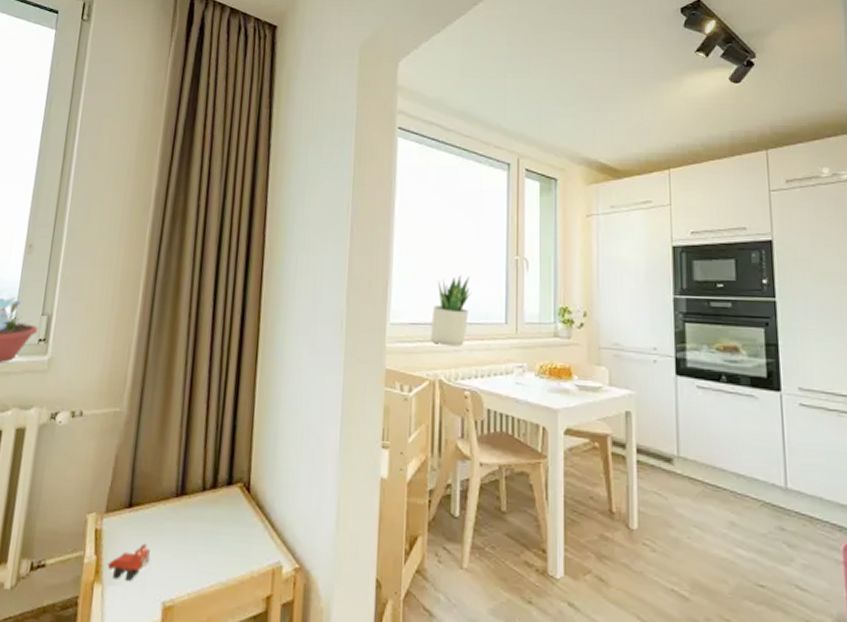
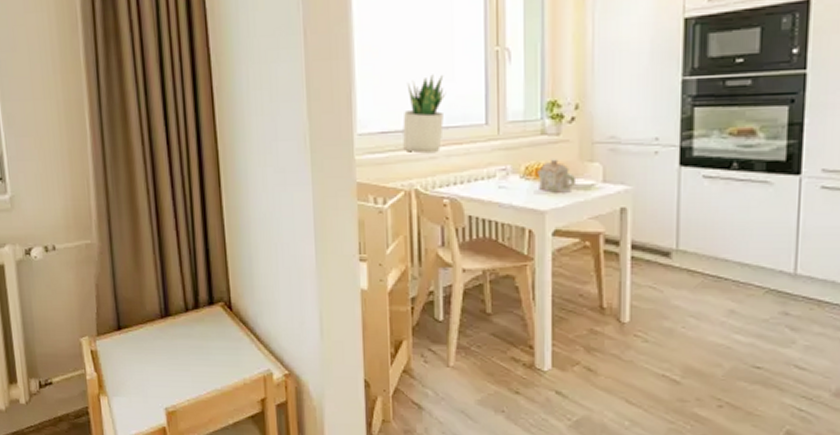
toy animal: present [107,543,151,581] -> none [108,360,148,392]
teapot: none [550,360,586,393] -> present [537,159,577,193]

